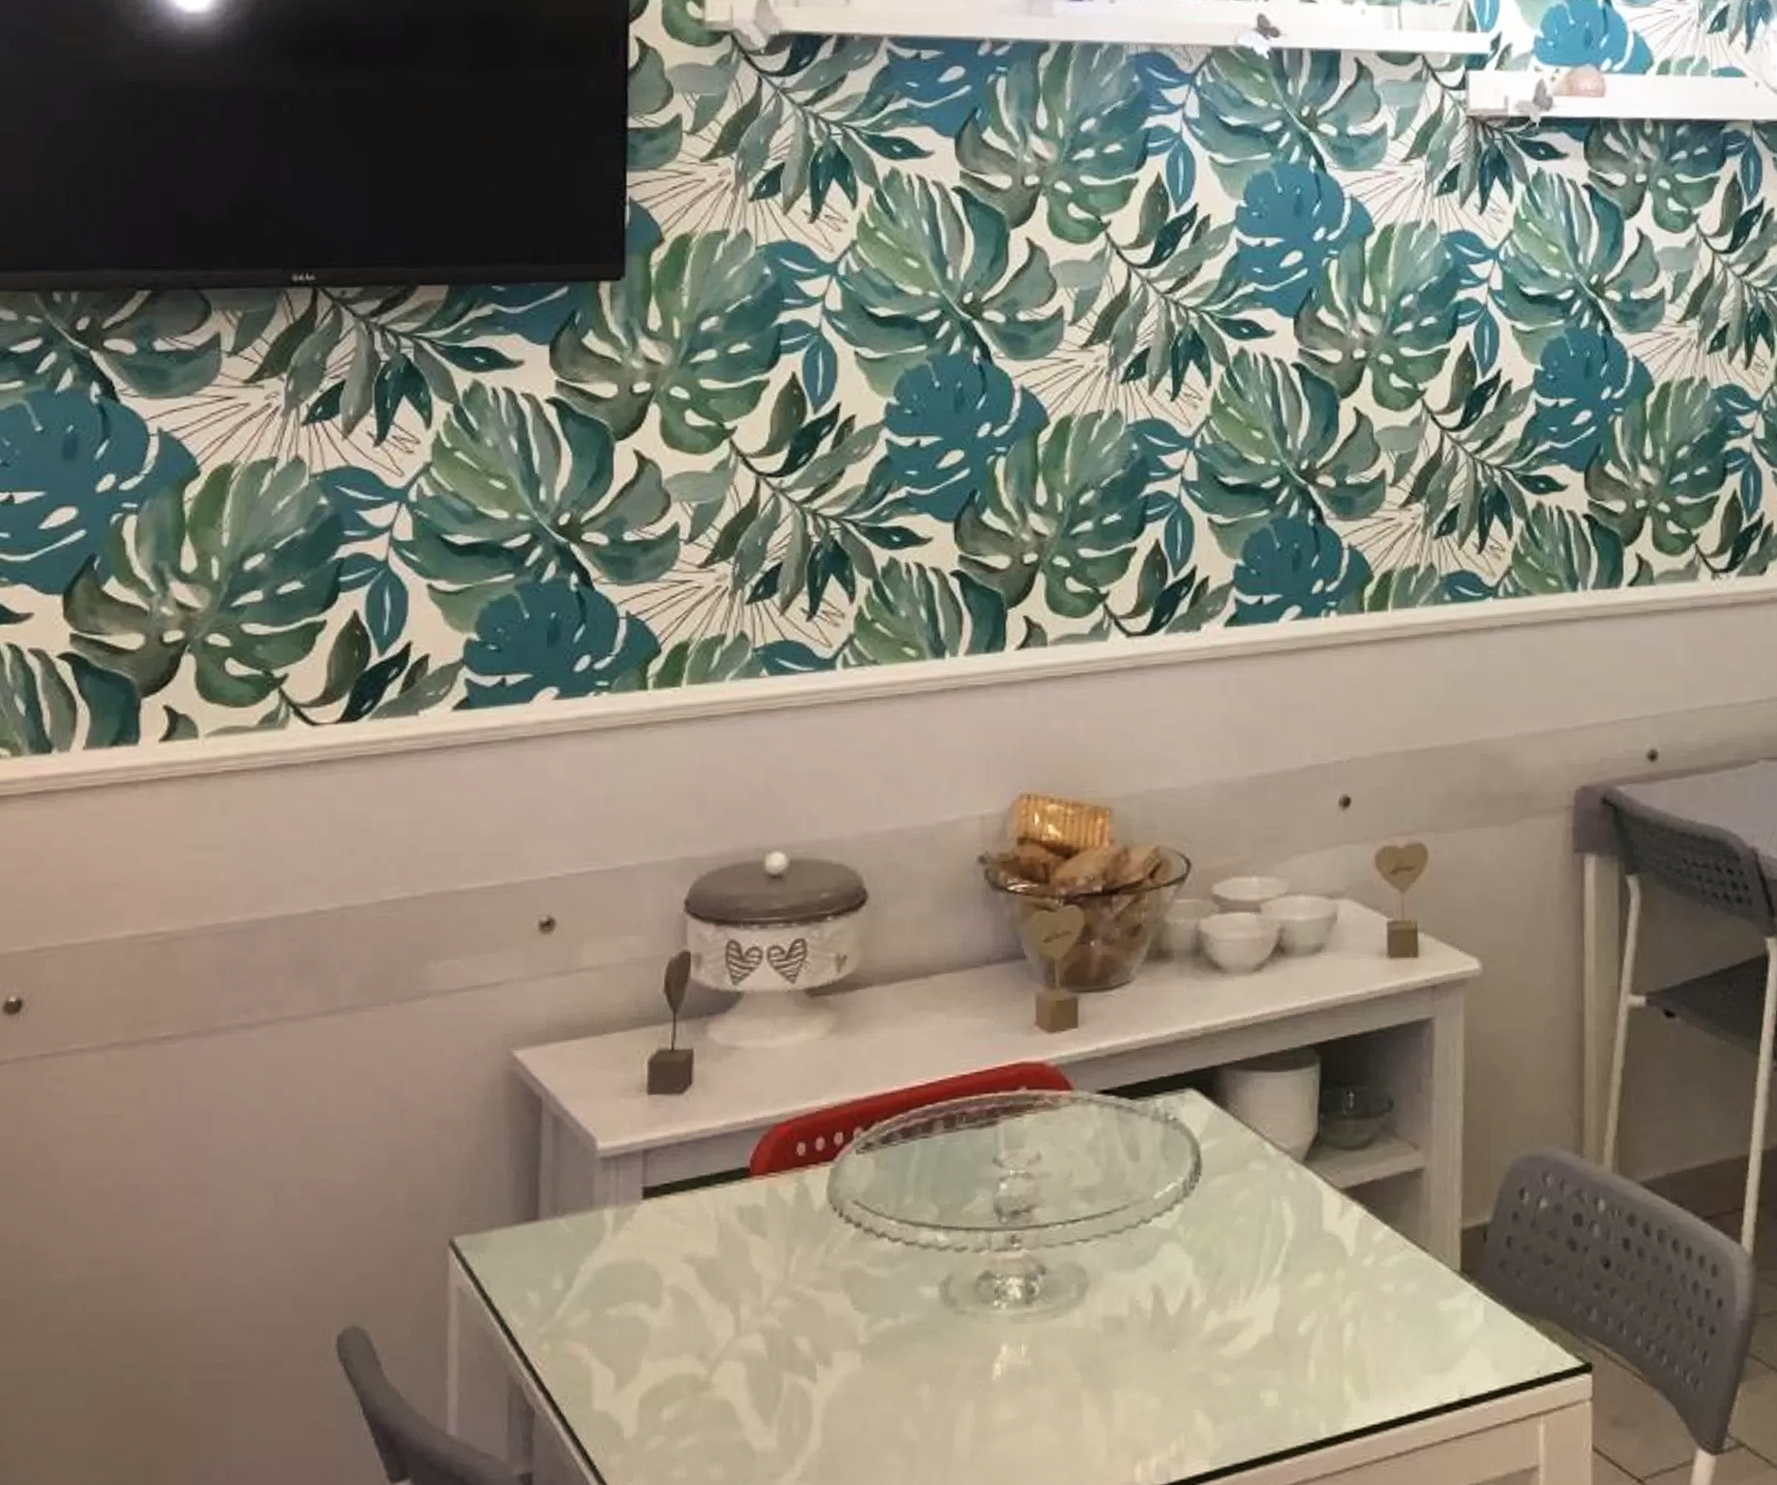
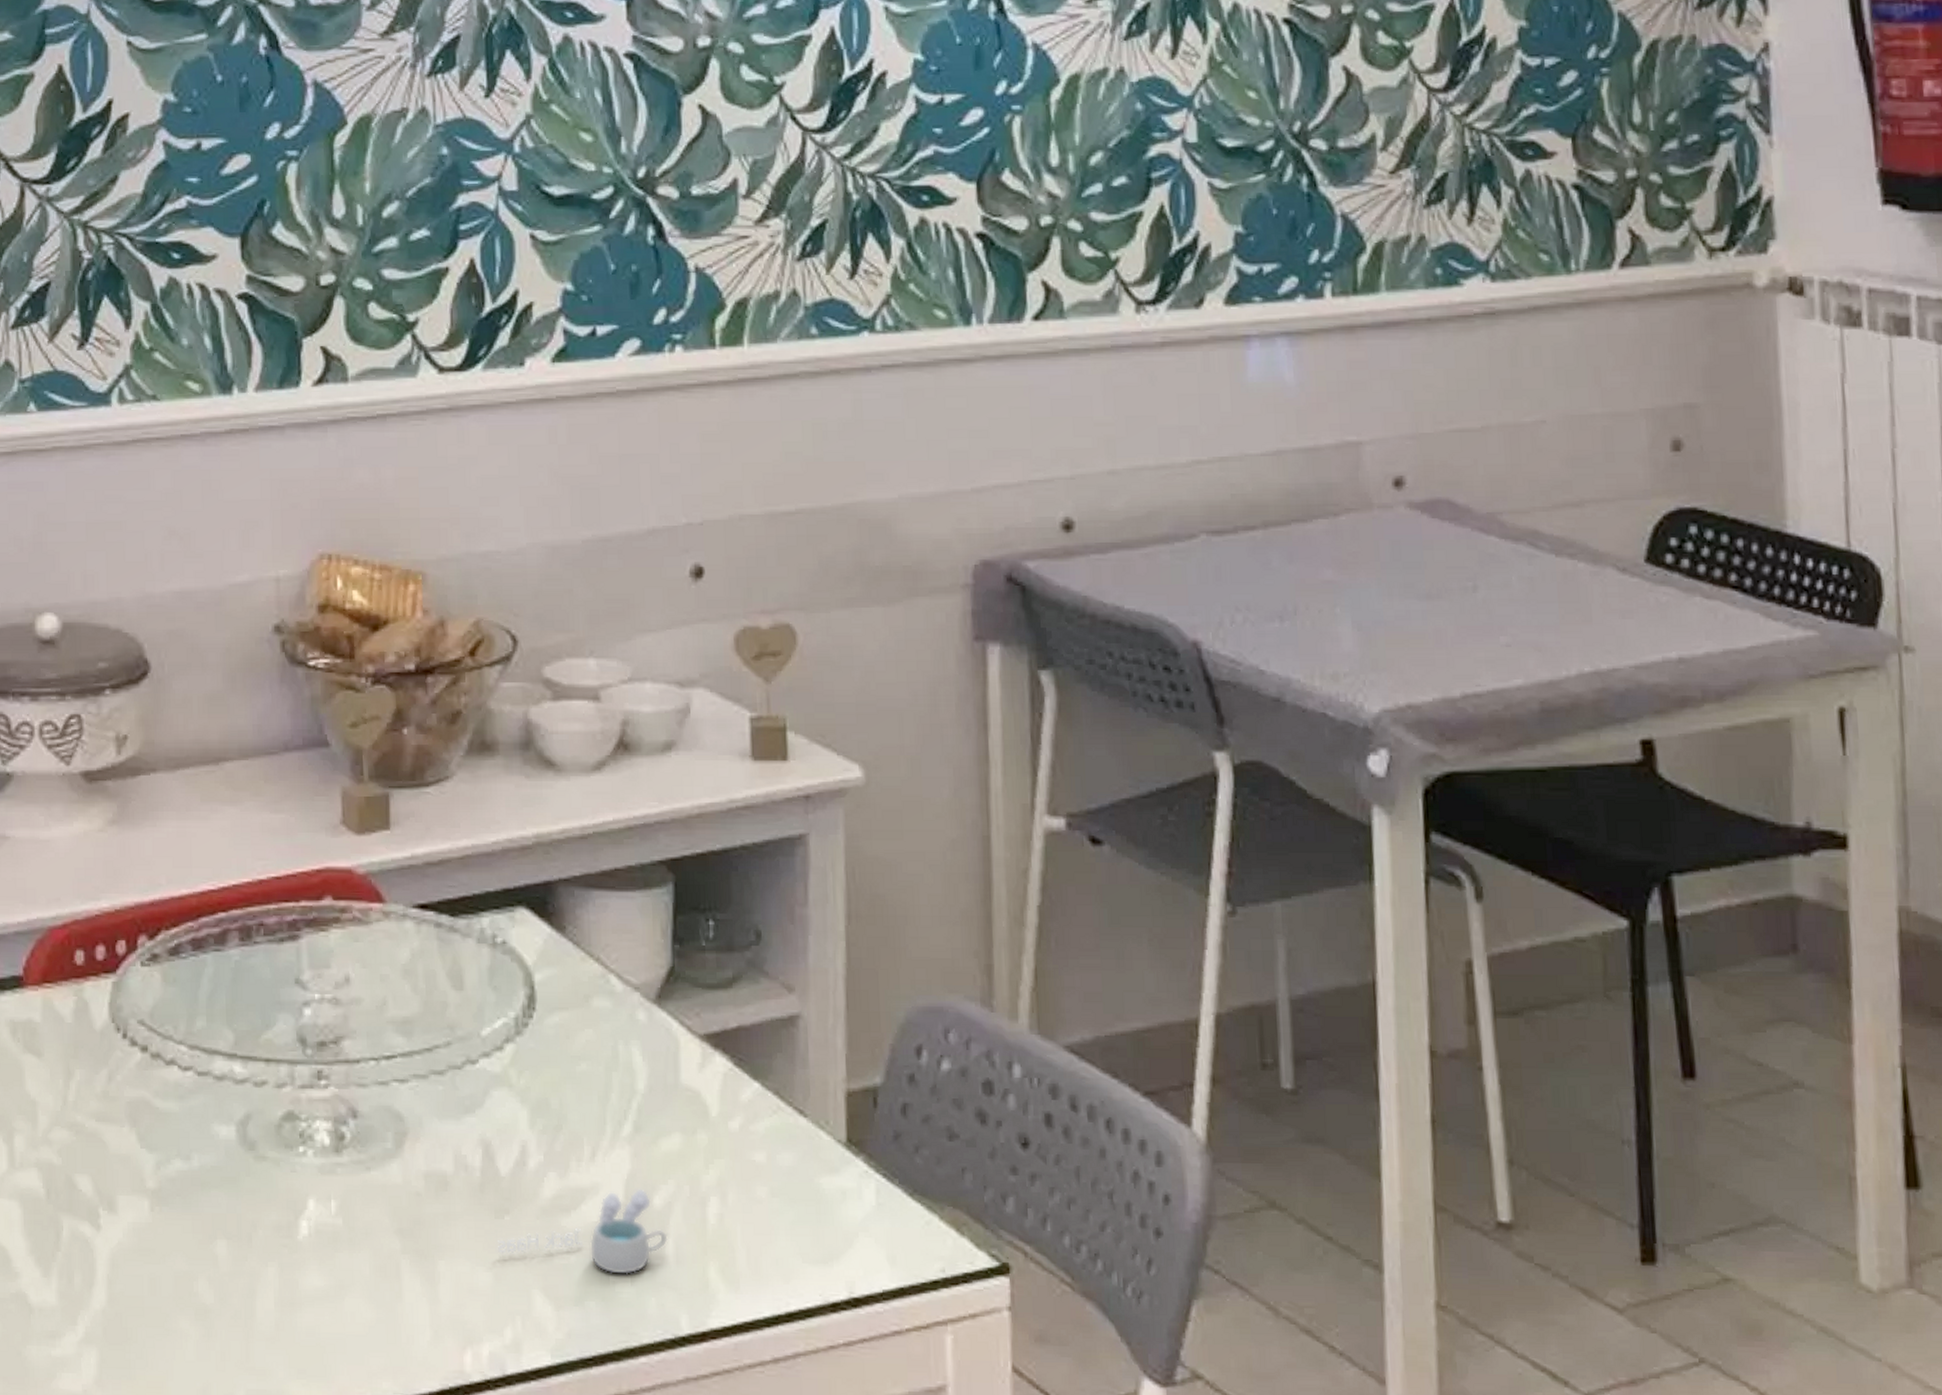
cup: none [1164,1320,1310,1393] -> present [497,1188,668,1276]

